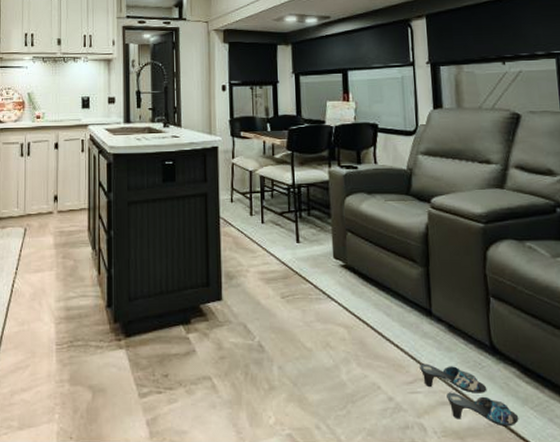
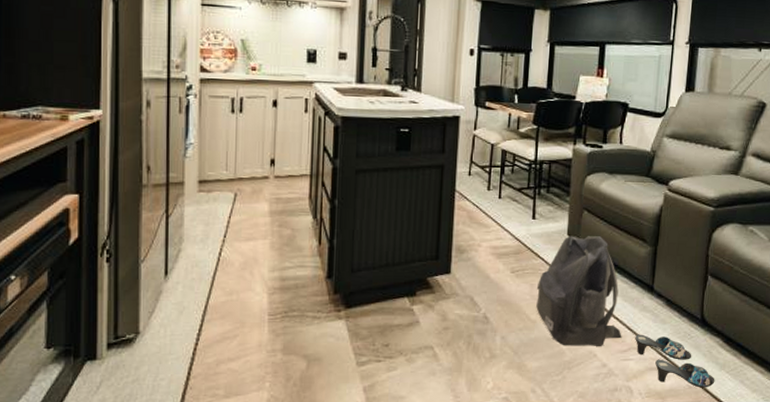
backpack: none [308,258,405,377] -> present [536,236,622,346]

